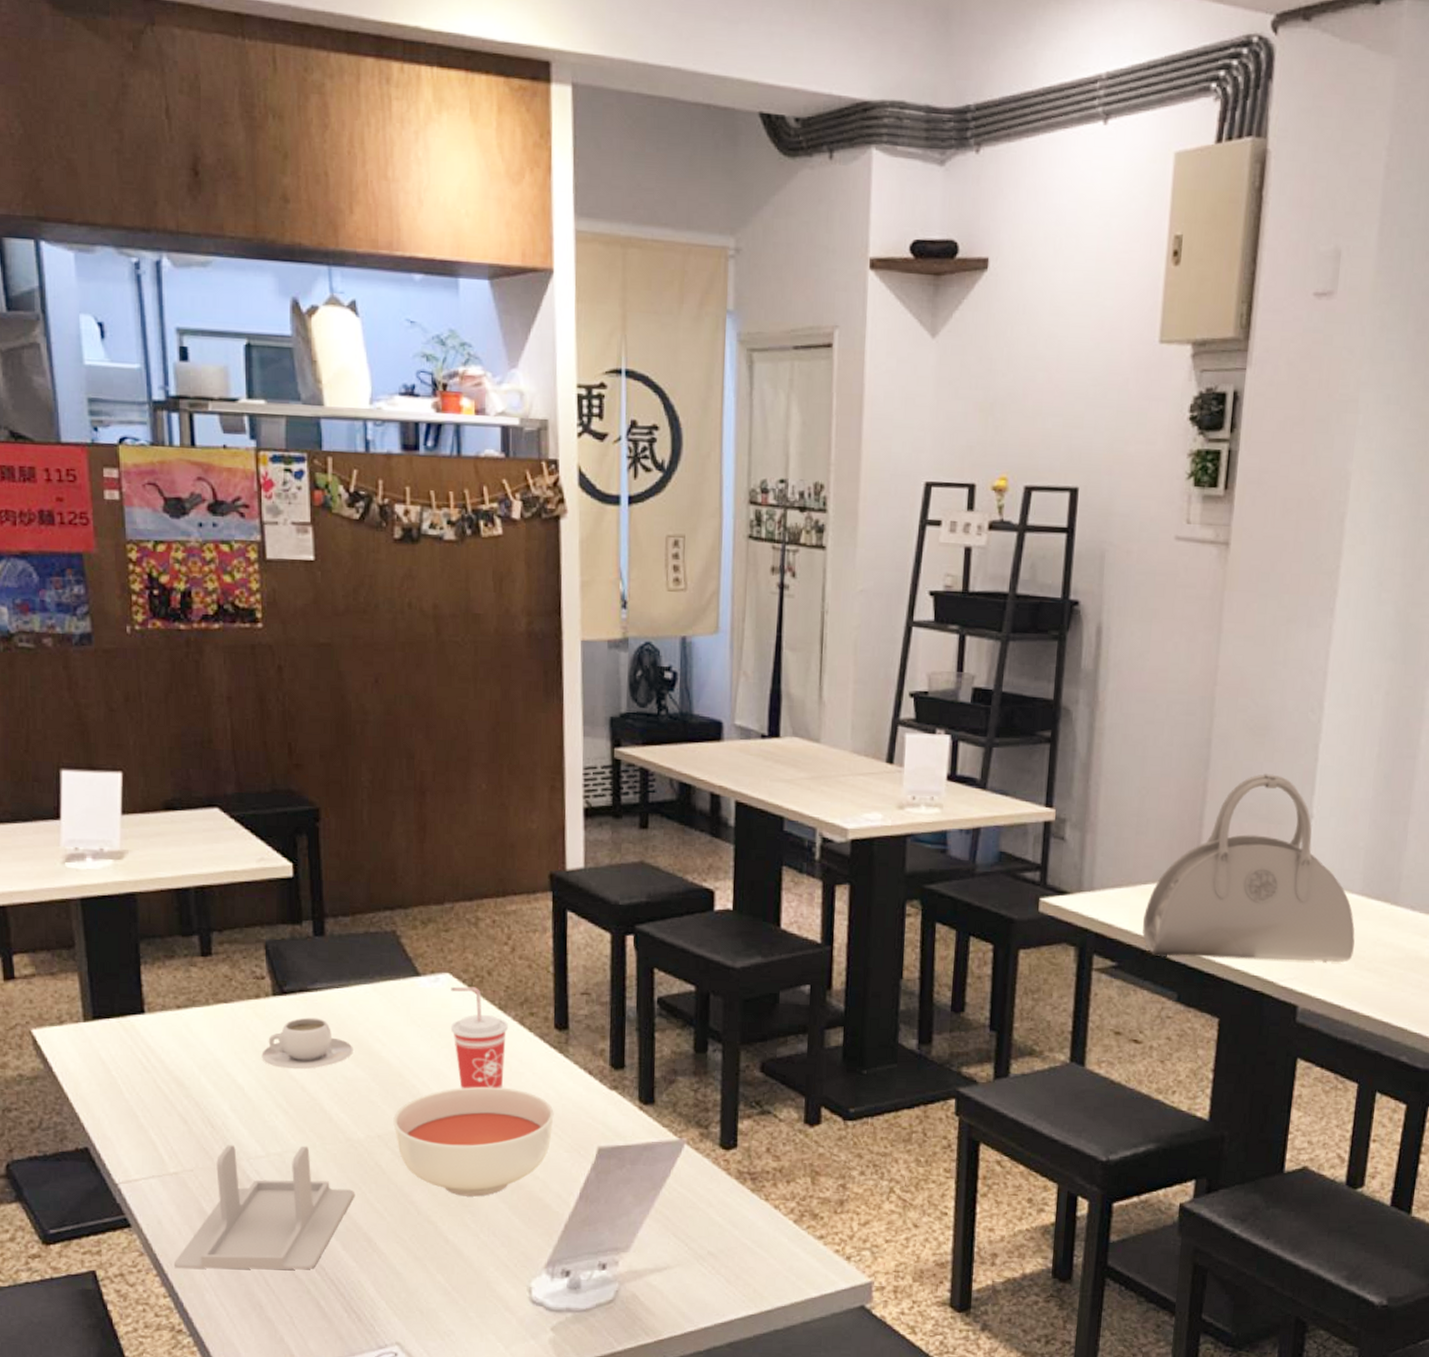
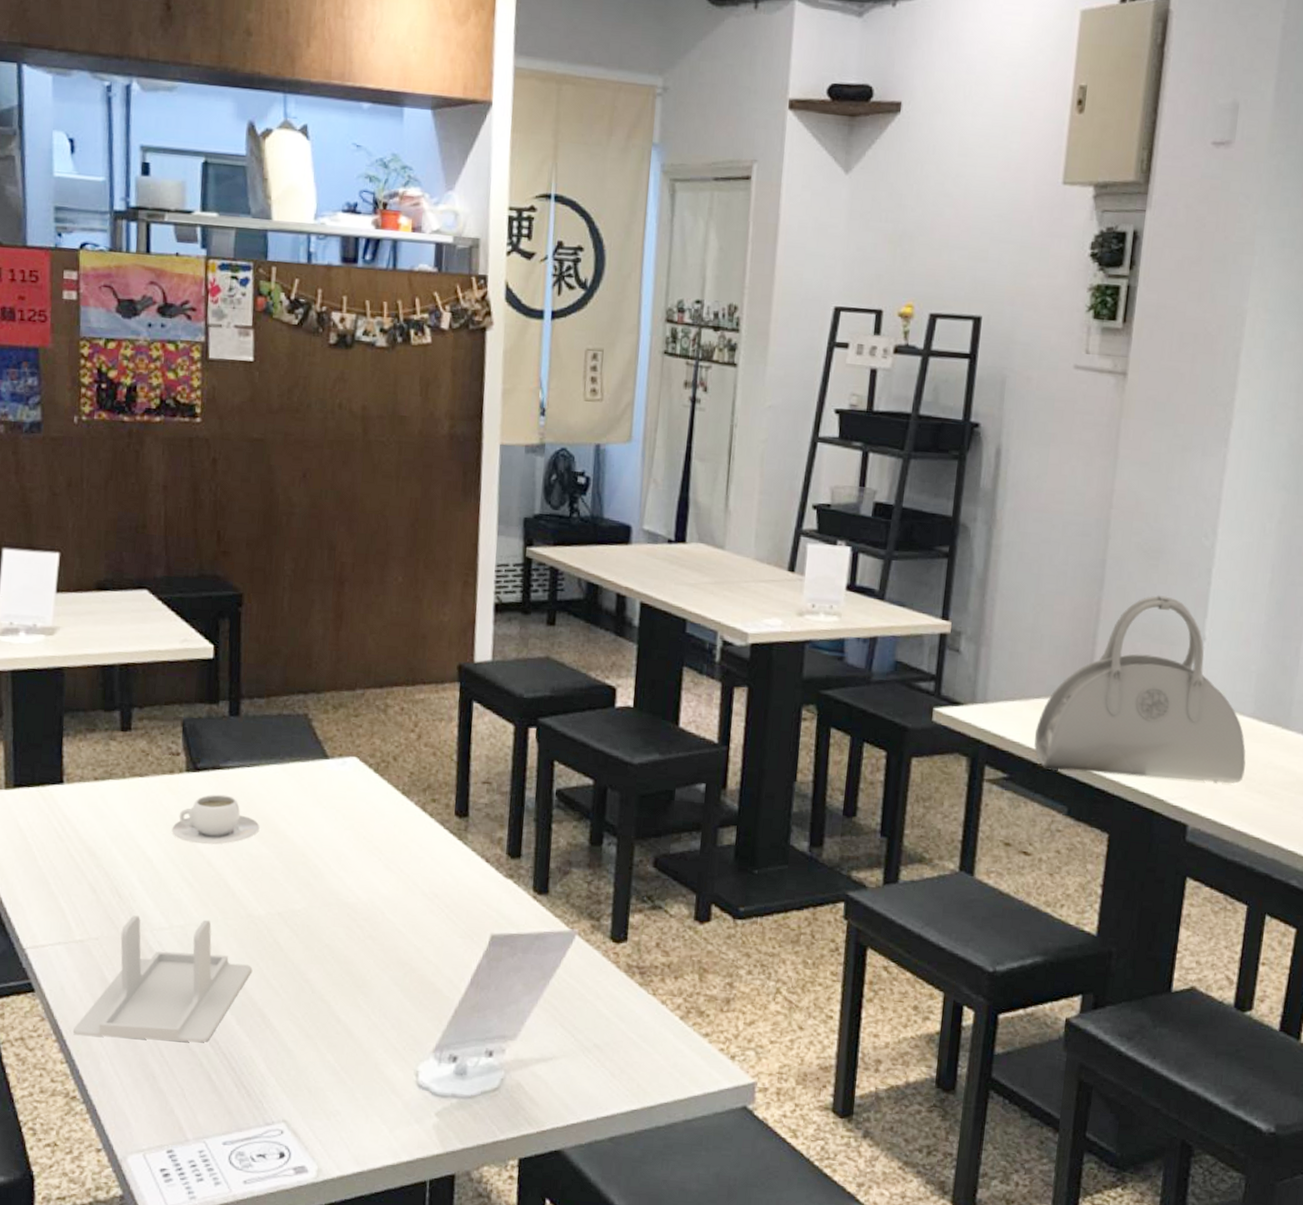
bowl: present [393,1086,554,1197] -> none [294,869,450,978]
beverage cup: present [450,986,508,1089] -> none [354,770,410,872]

